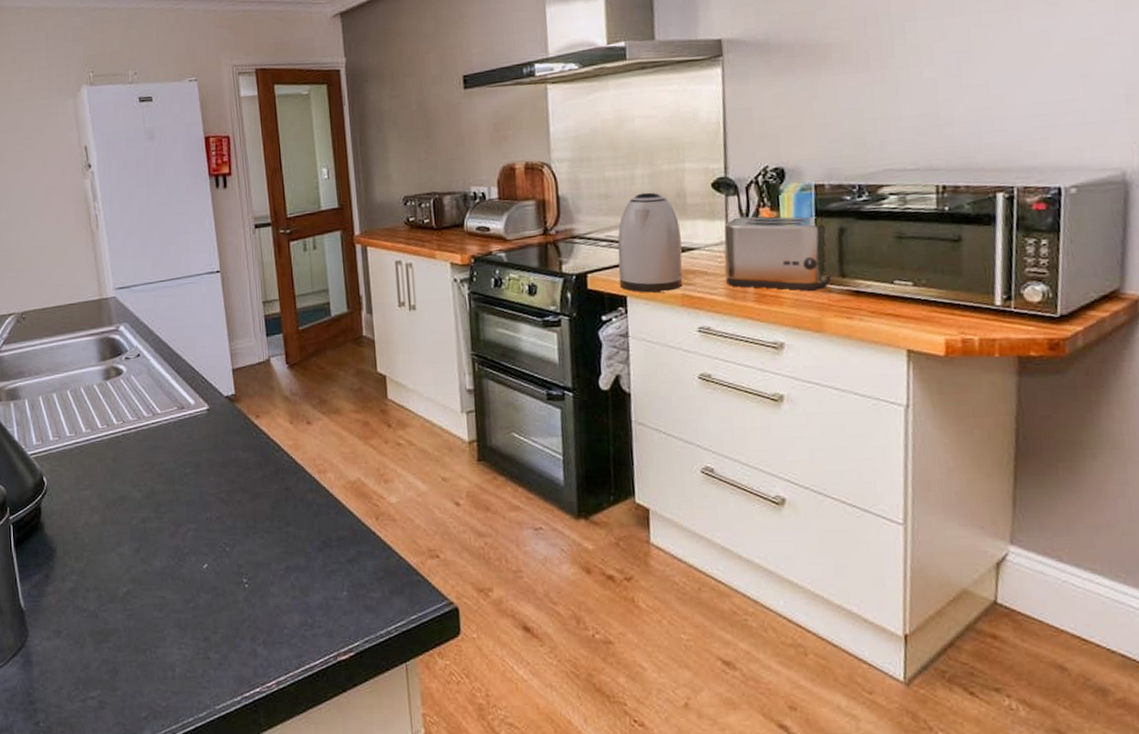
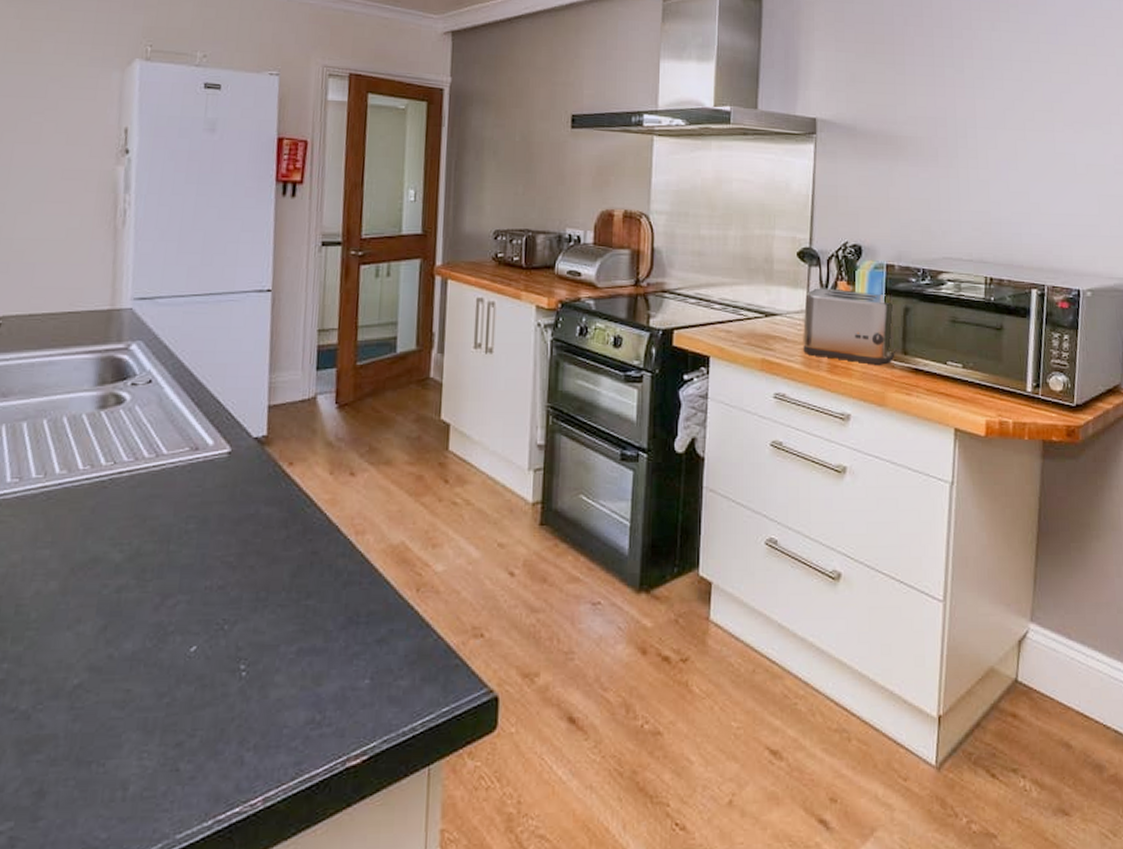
kettle: present [617,192,683,293] -> none [704,254,766,355]

